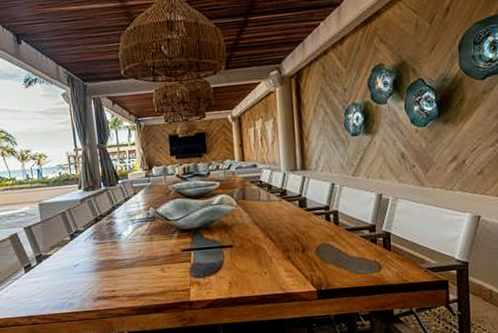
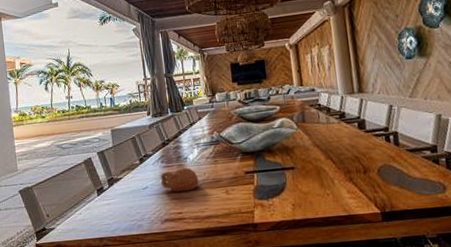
cup: none [93,244,134,270] -> present [161,167,199,192]

